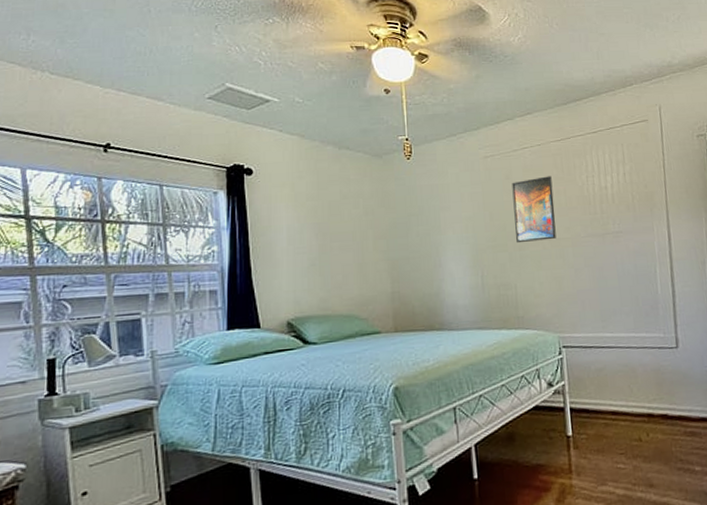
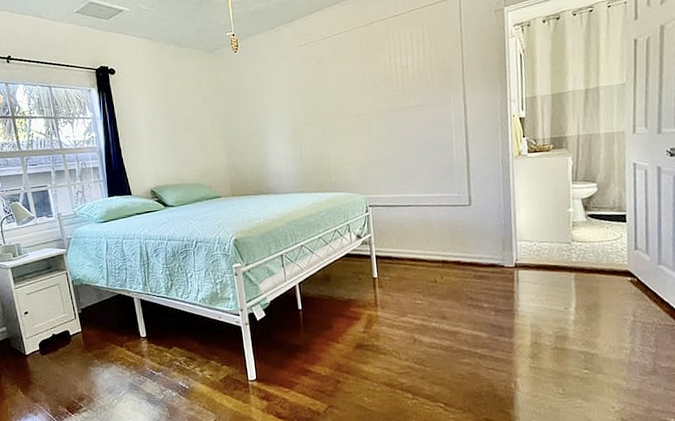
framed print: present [512,176,556,244] -> none [323,59,363,120]

